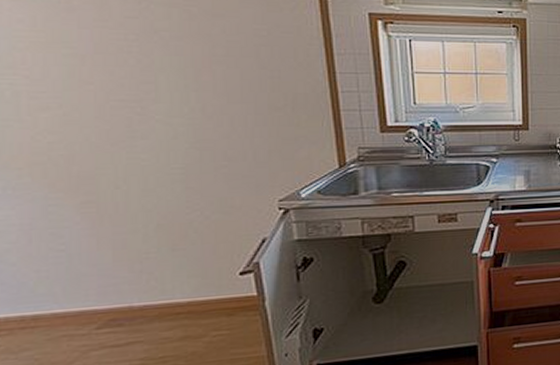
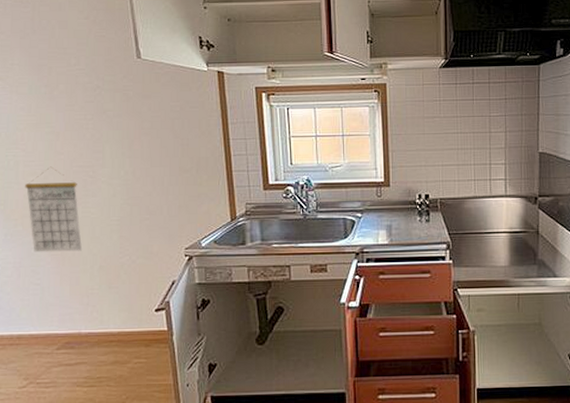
calendar: none [32,99,128,211] -> present [25,166,82,252]

